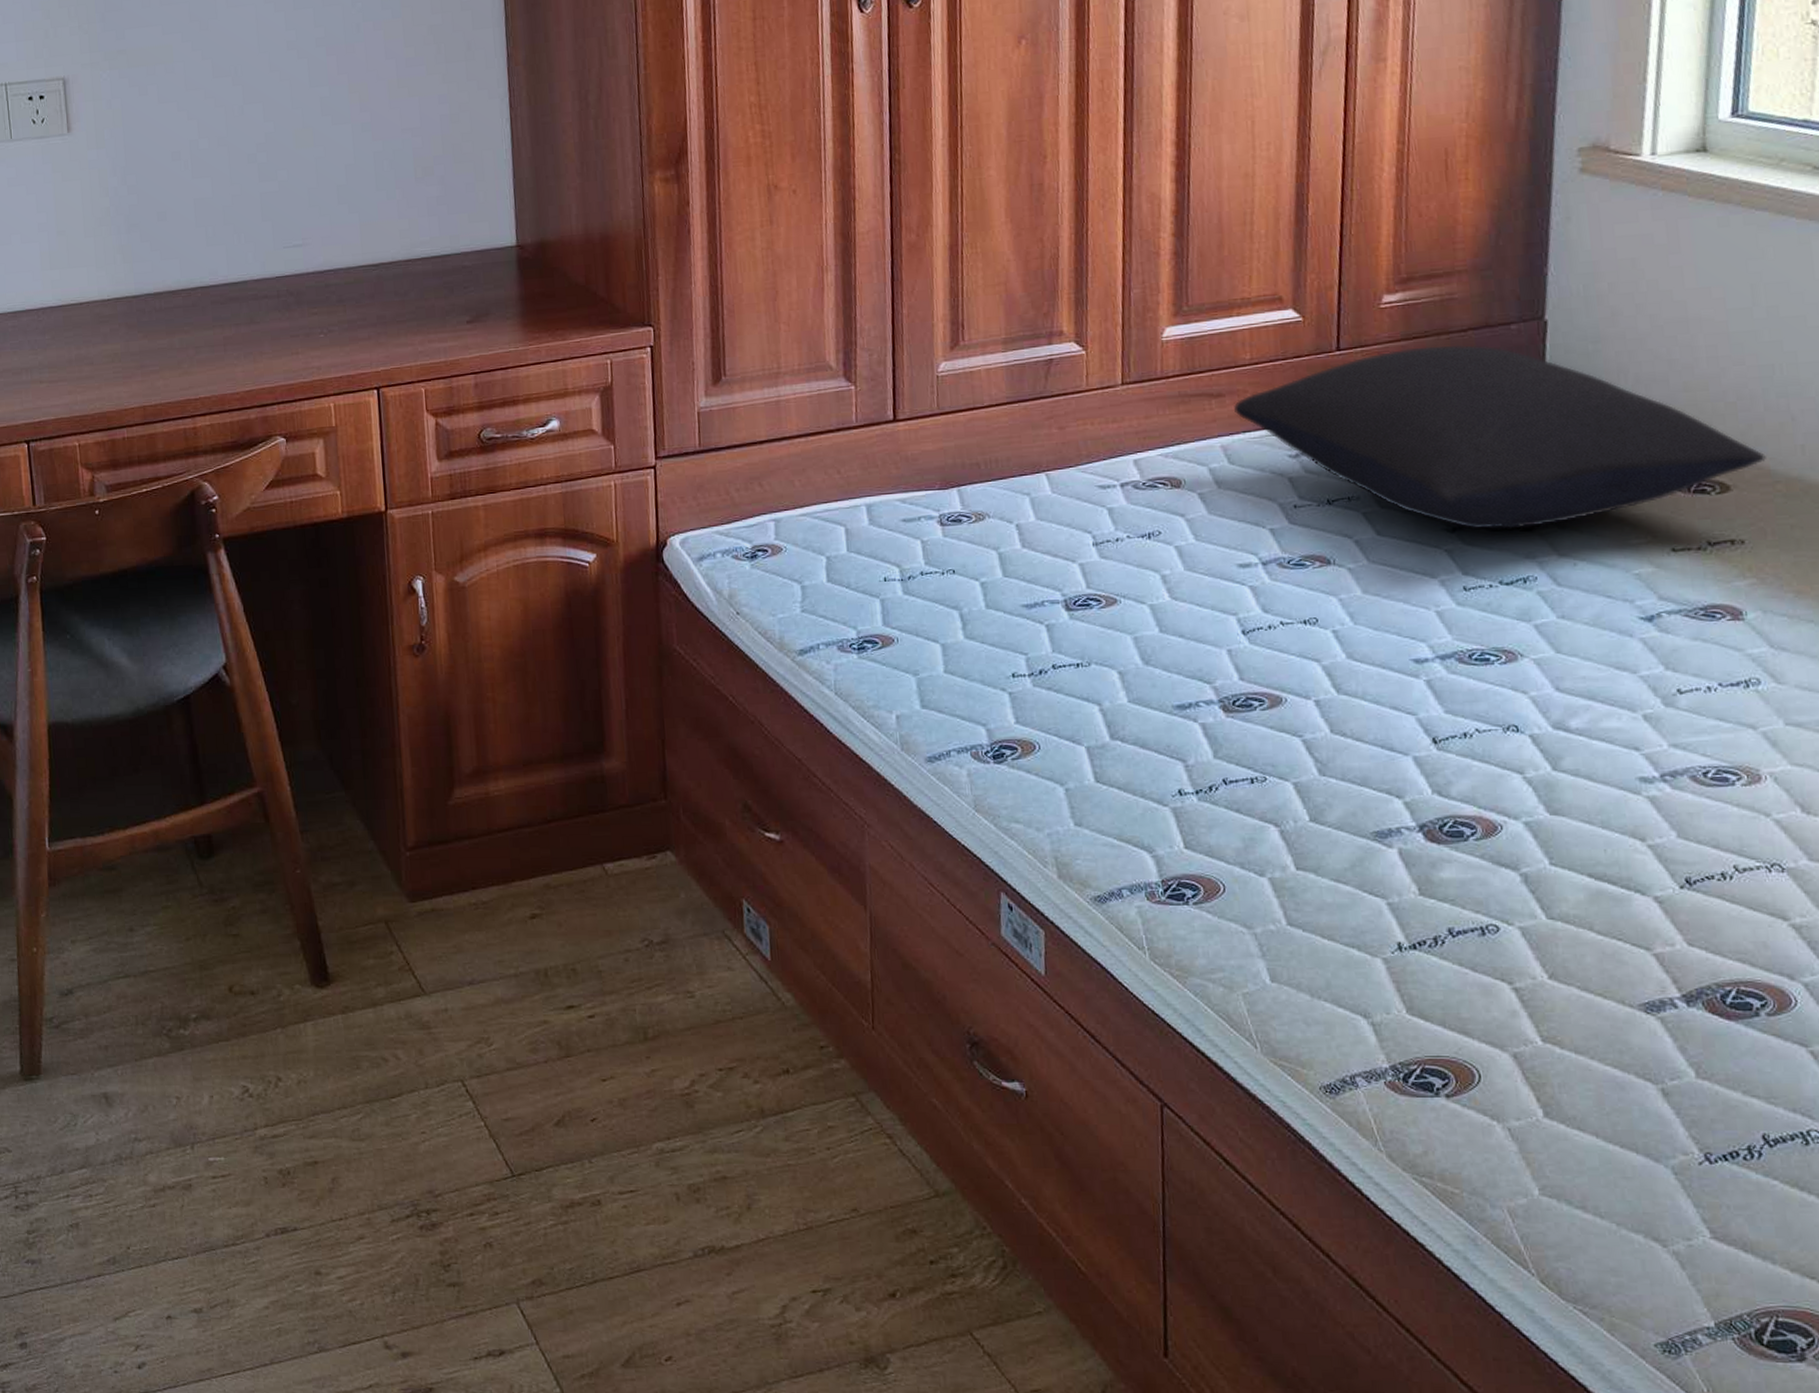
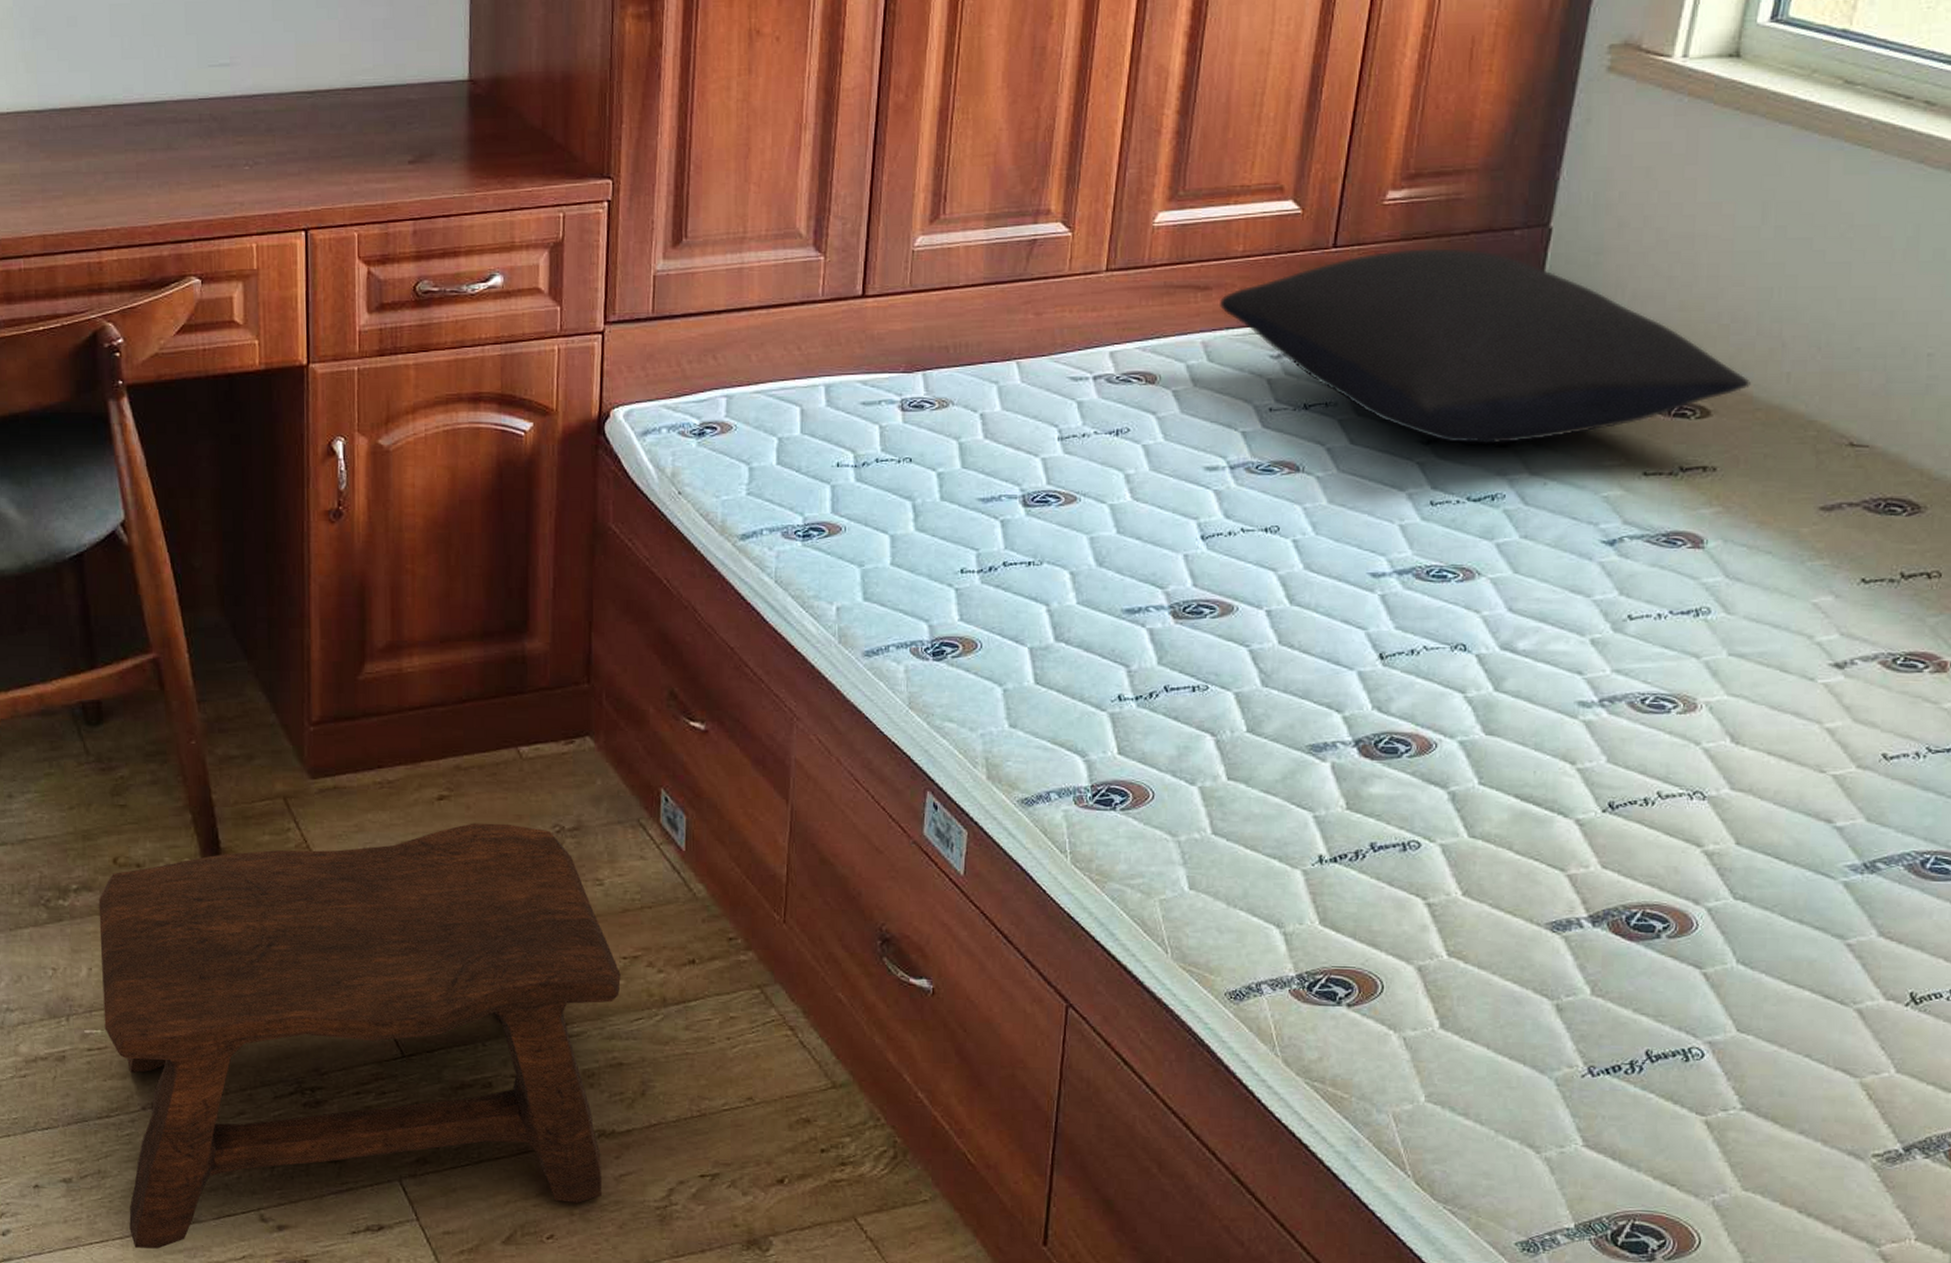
stool: none [216,939,719,1379] -> present [98,823,621,1249]

